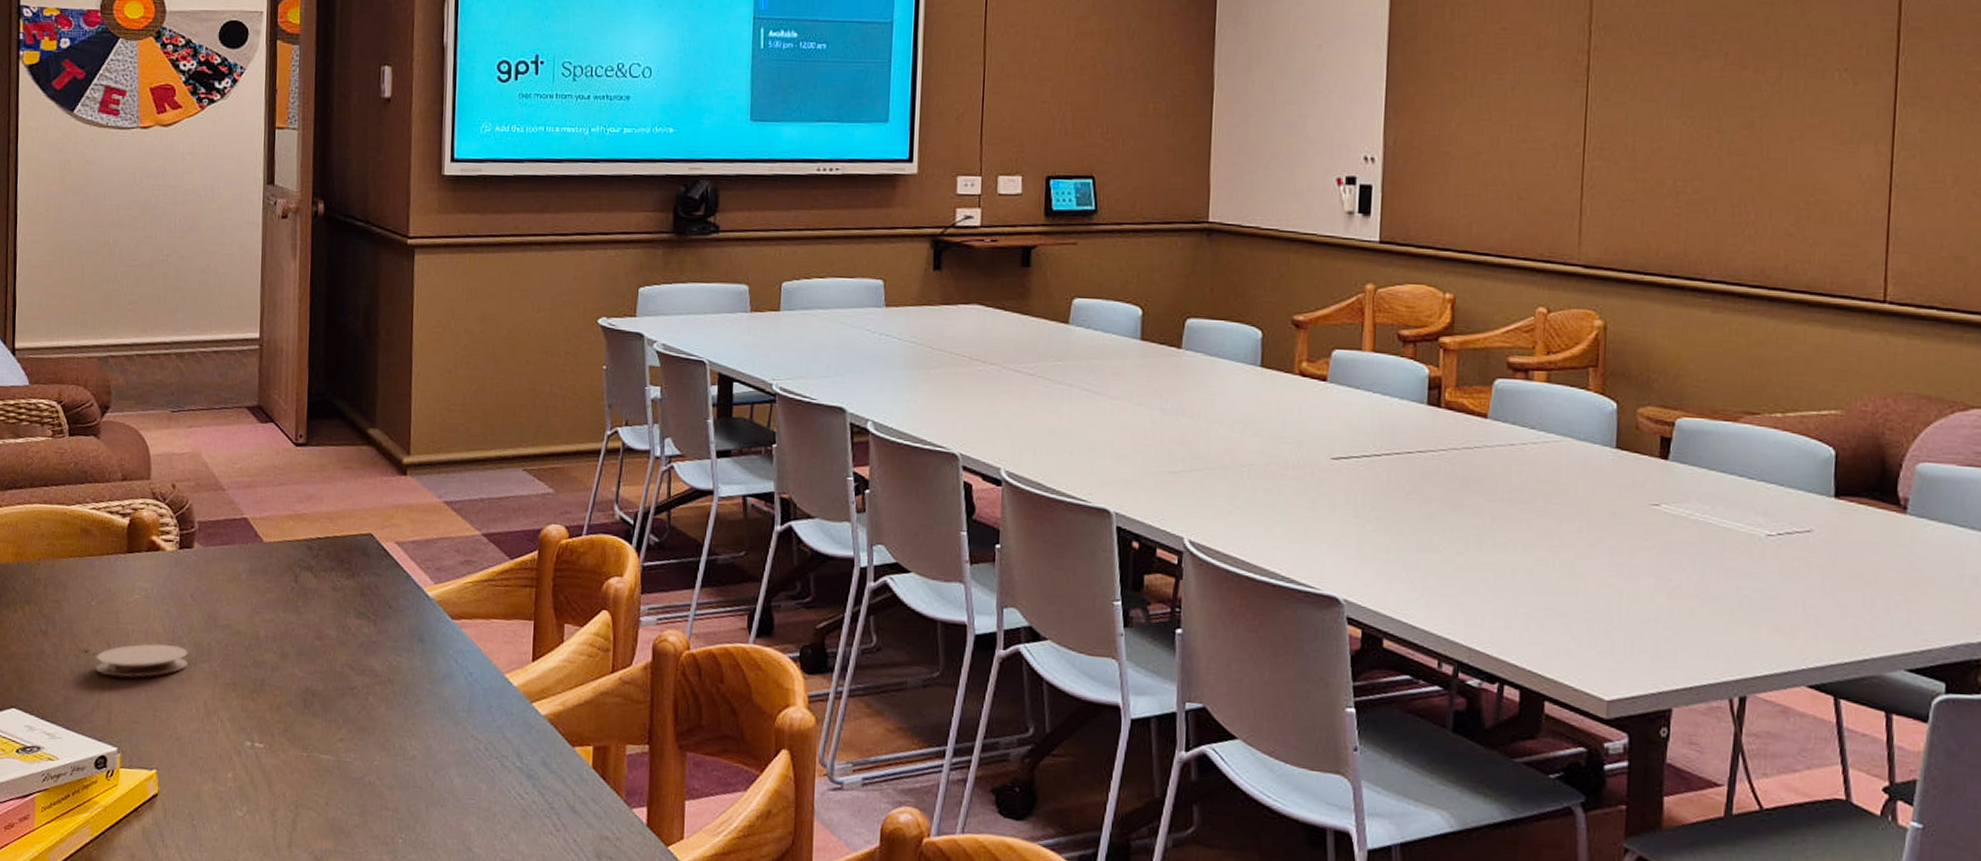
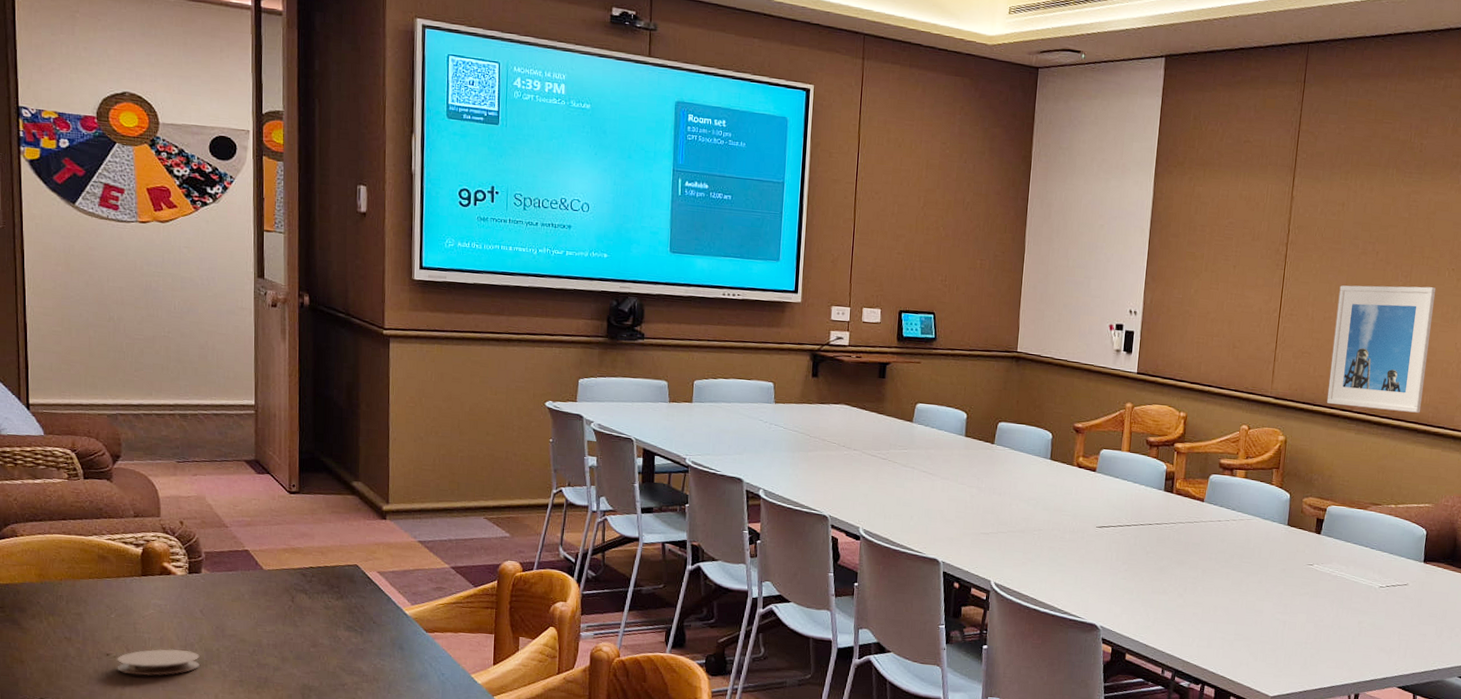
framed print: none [1664,96,1822,278] -> present [1327,285,1436,413]

